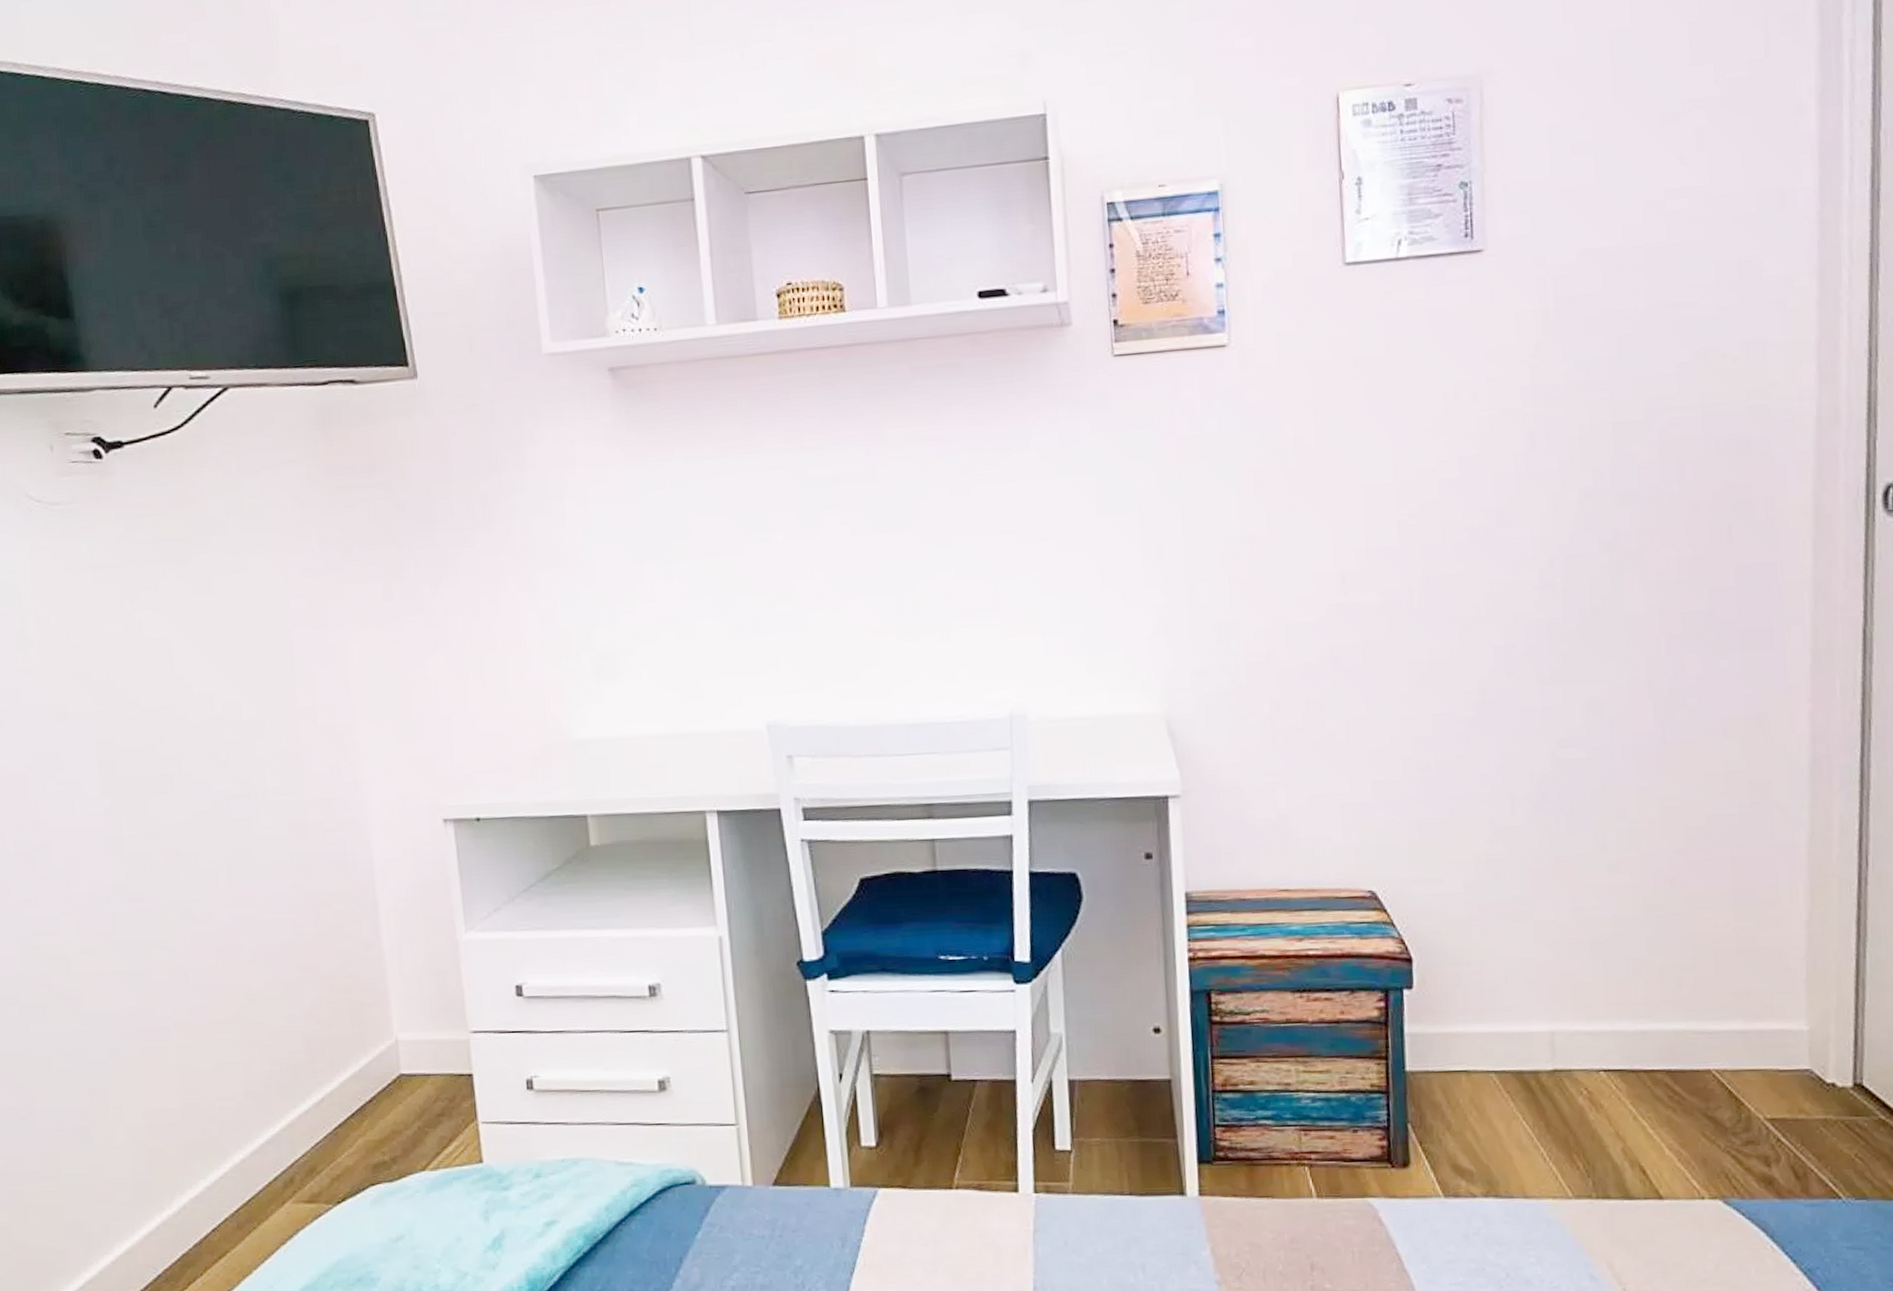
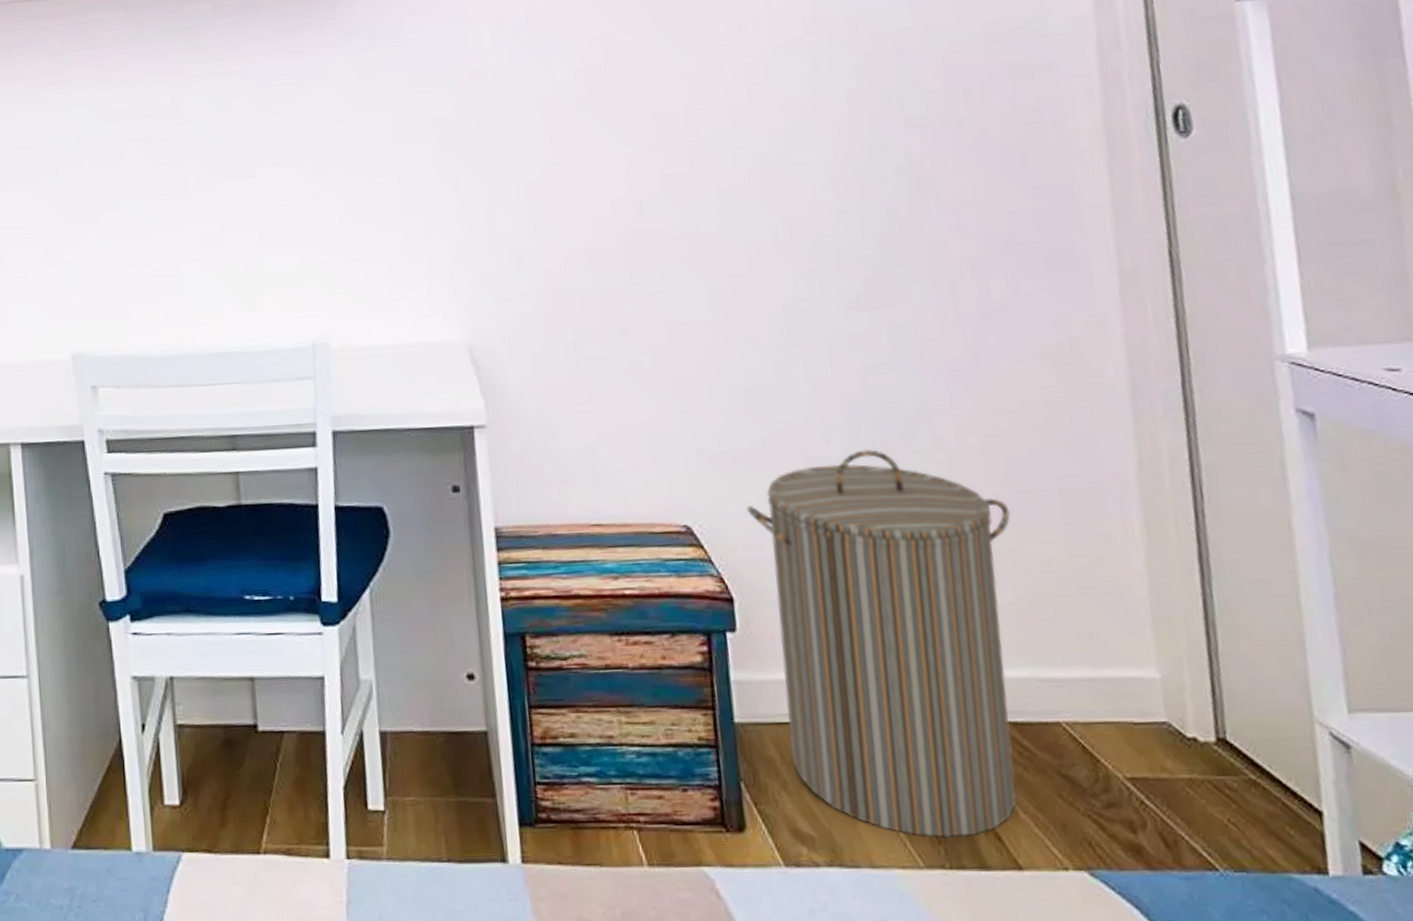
laundry hamper: none [1431,820,1683,1172] -> present [746,449,1017,839]

